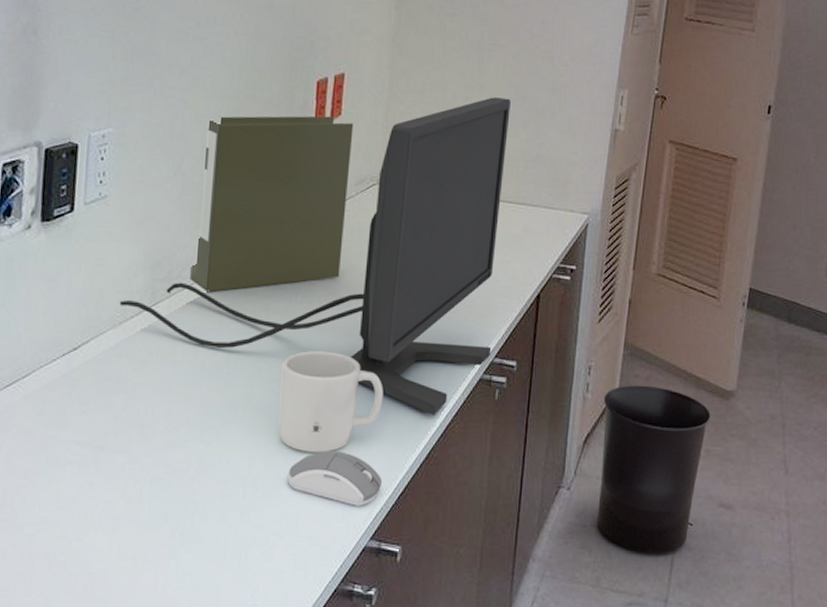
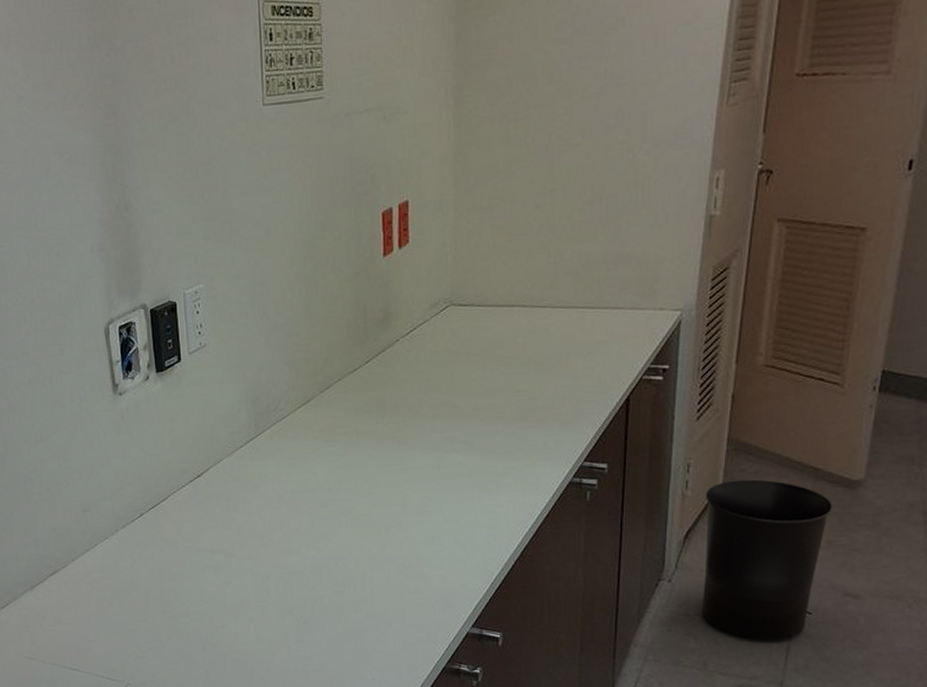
computer monitor: present [119,97,511,415] -> none [229,200,586,518]
binder: present [190,115,354,293] -> none [285,245,423,421]
mug: present [278,351,384,453] -> none [375,465,474,554]
computer mouse: present [287,451,383,506] -> none [390,552,480,599]

